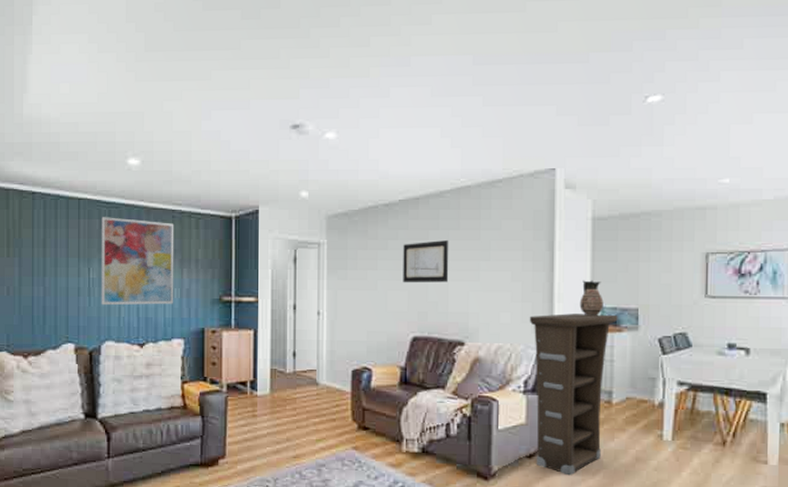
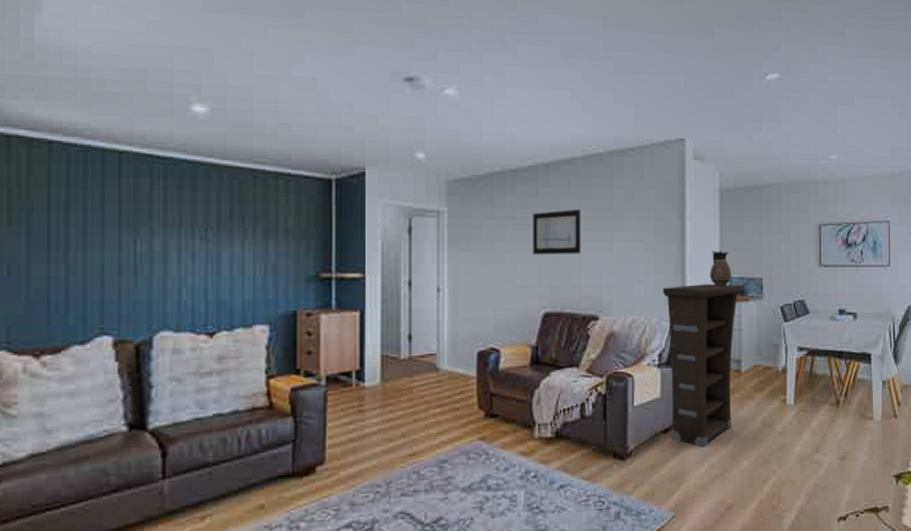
wall art: present [101,217,174,306] -> none [153,175,256,286]

